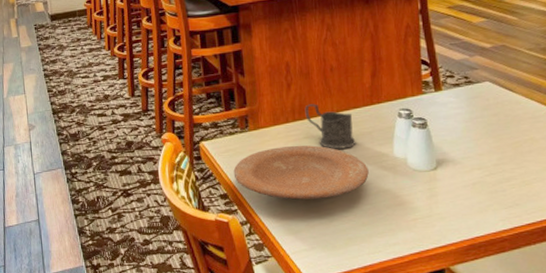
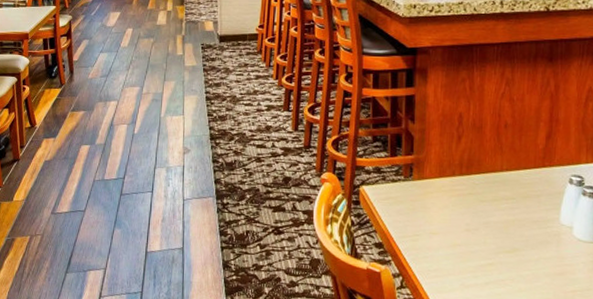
plate: present [233,145,369,200] -> none [391,200,532,259]
mug: present [305,104,356,149] -> none [473,159,522,210]

